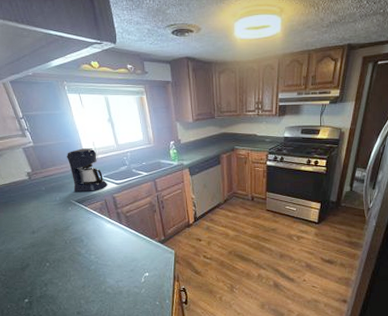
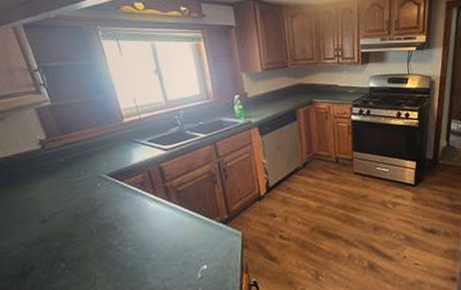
coffee maker: present [66,148,107,192] -> none [96,106,152,162]

